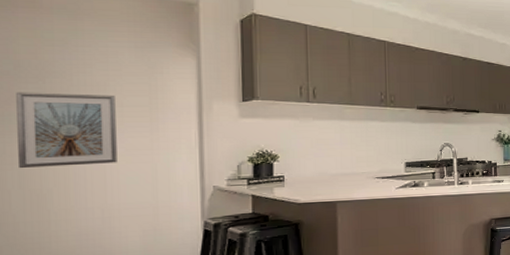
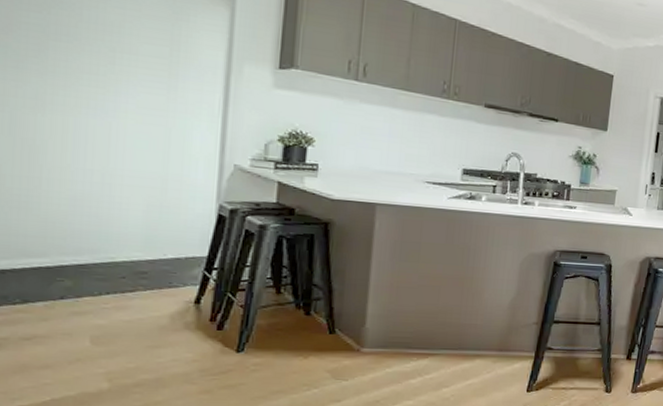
picture frame: present [16,92,117,169] -> none [11,20,130,121]

